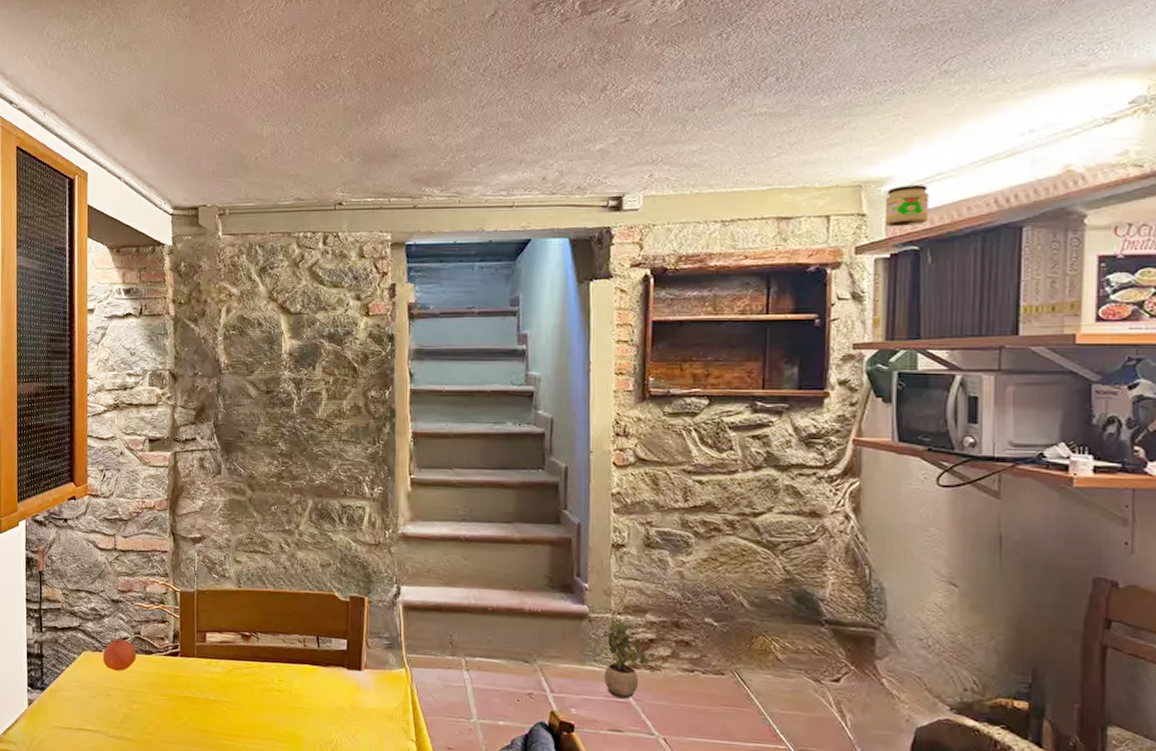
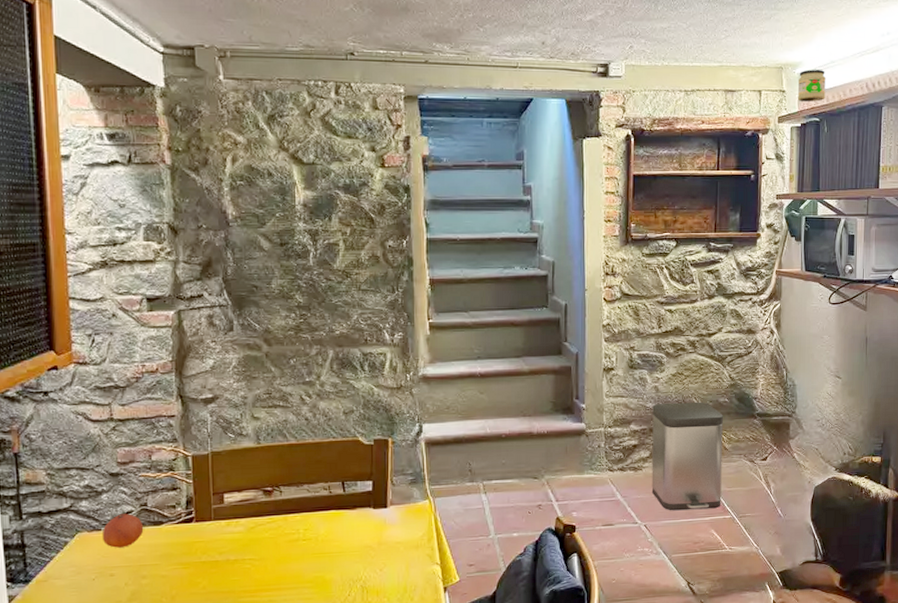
potted plant: present [603,622,655,699] -> none [597,434,638,498]
pedal bin: none [673,593,774,733] -> present [651,401,723,511]

